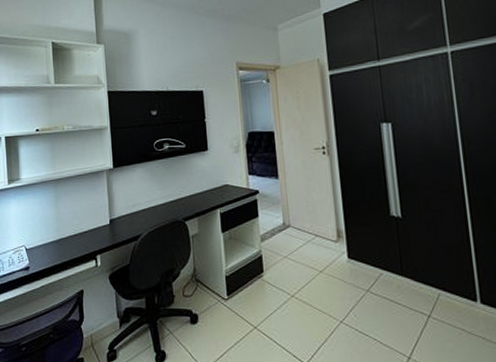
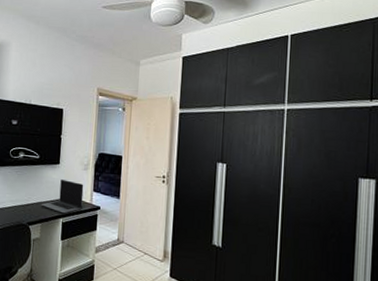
laptop computer: none [194,166,239,204] -> present [41,179,84,214]

